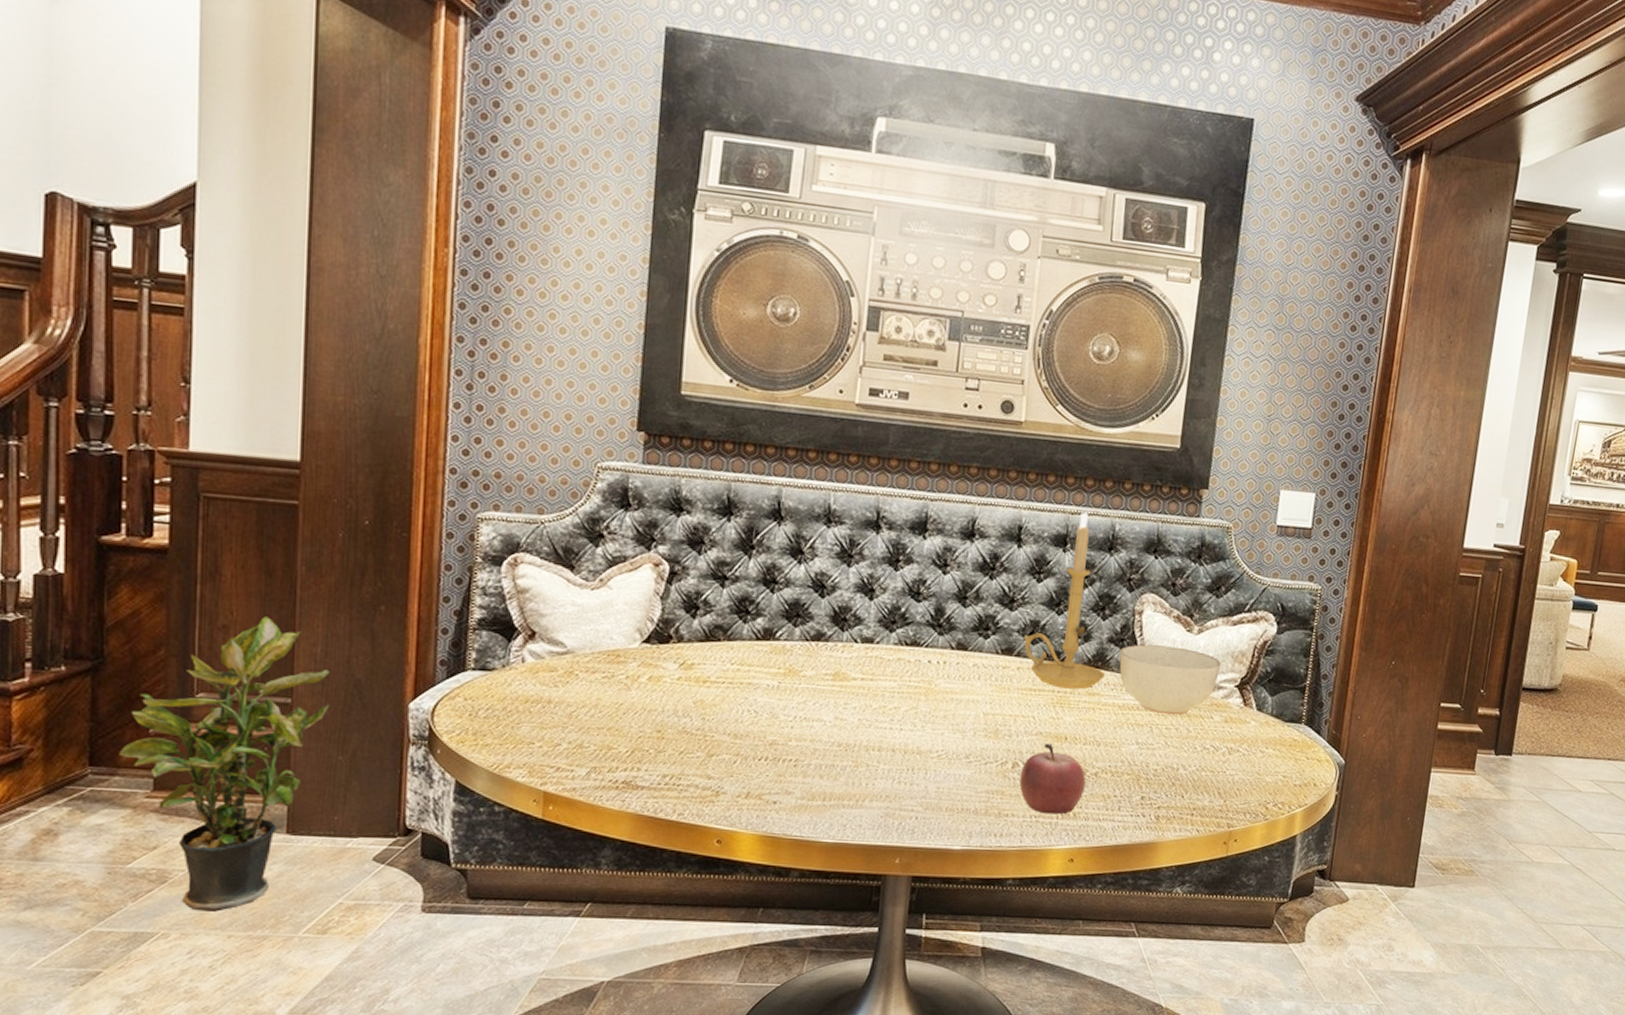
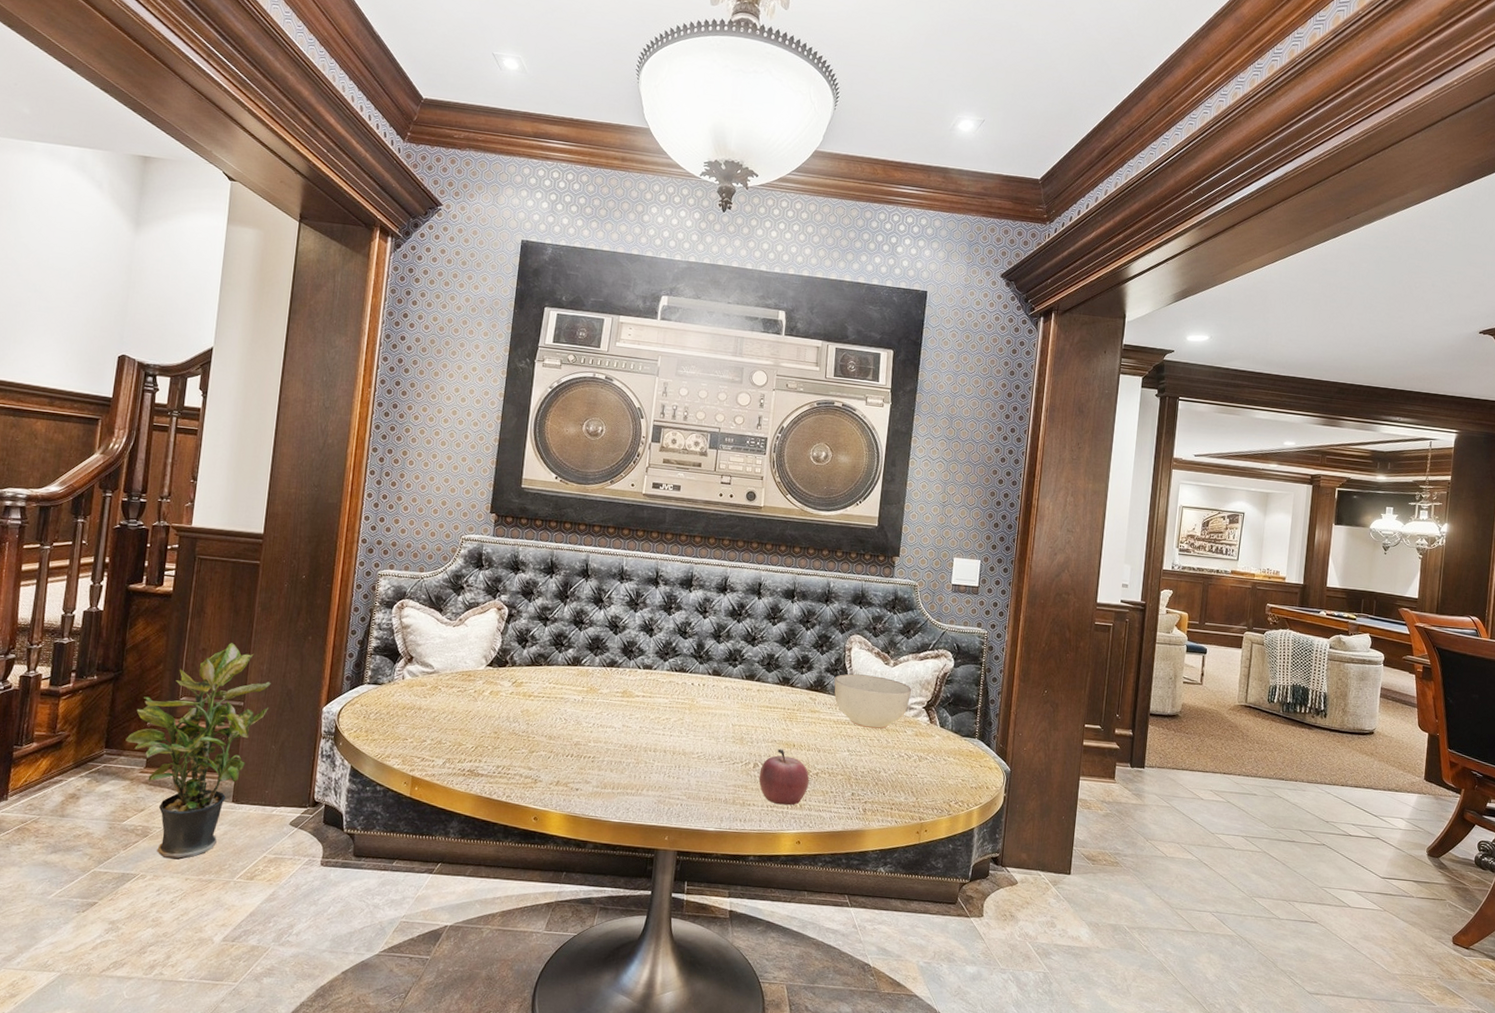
candle holder: present [1024,511,1106,690] -> none [763,573,824,708]

